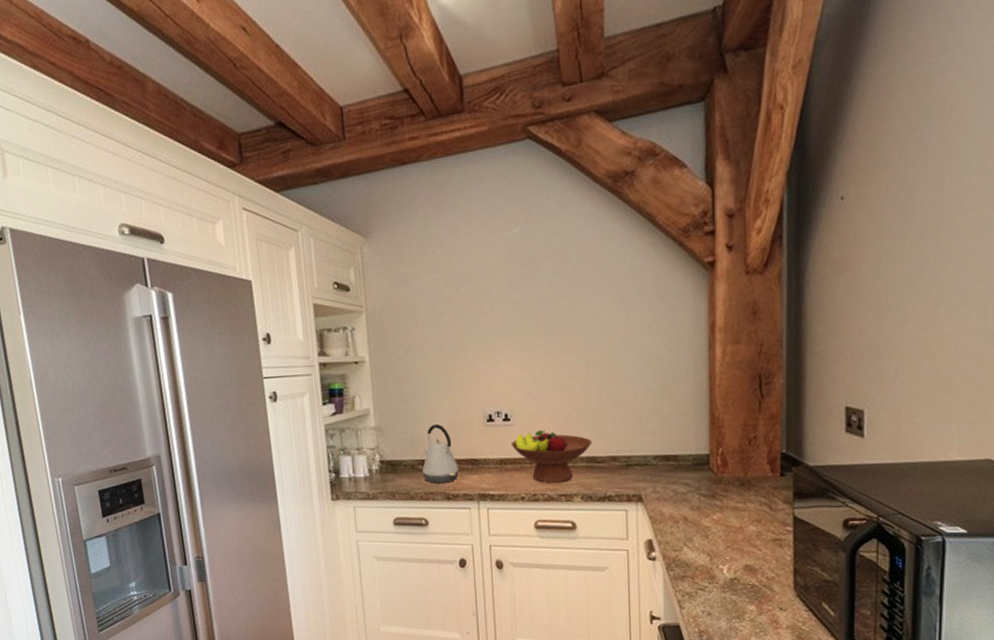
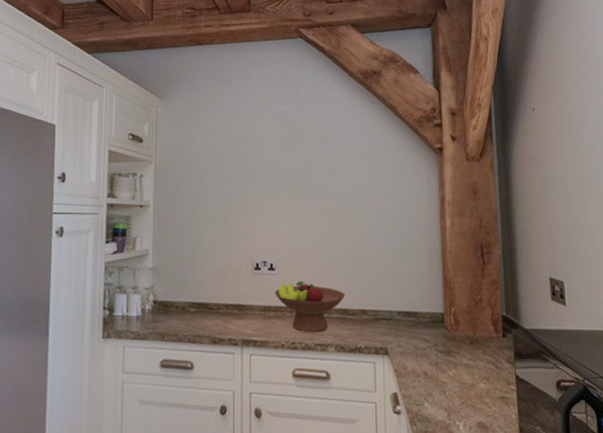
kettle: present [422,423,460,484] -> none [193,268,227,327]

